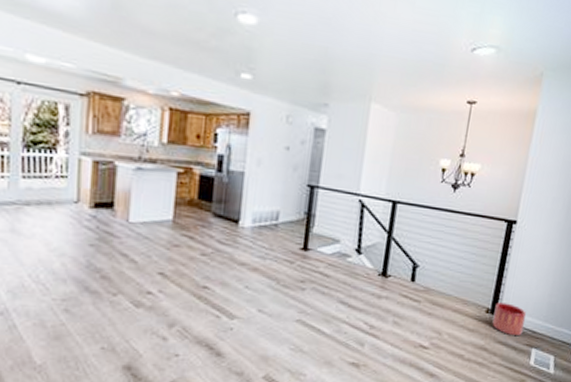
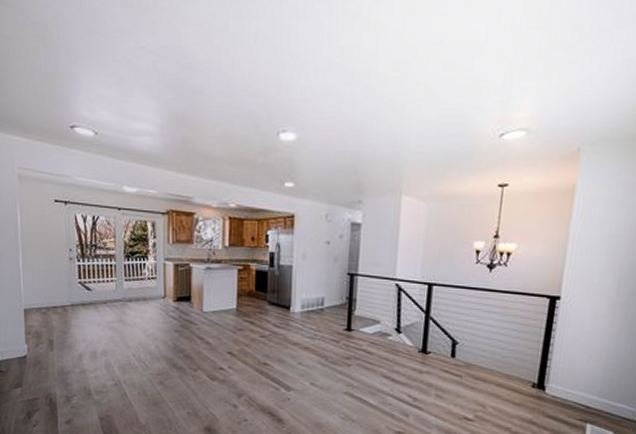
planter: present [492,302,526,336] -> none [539,377,578,411]

